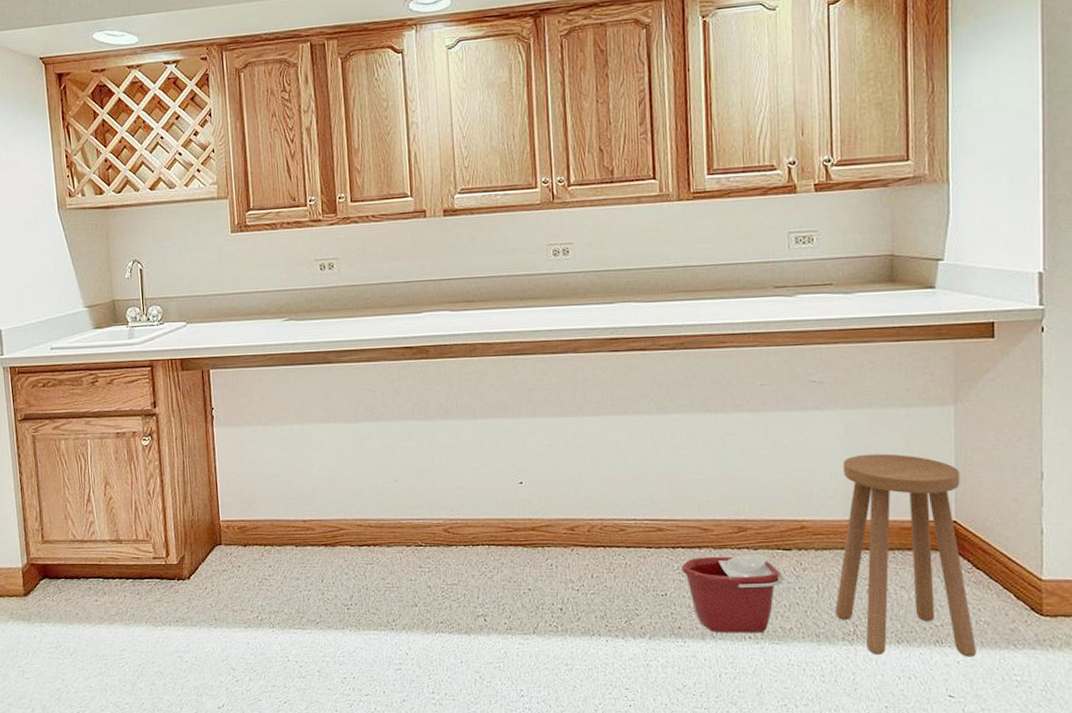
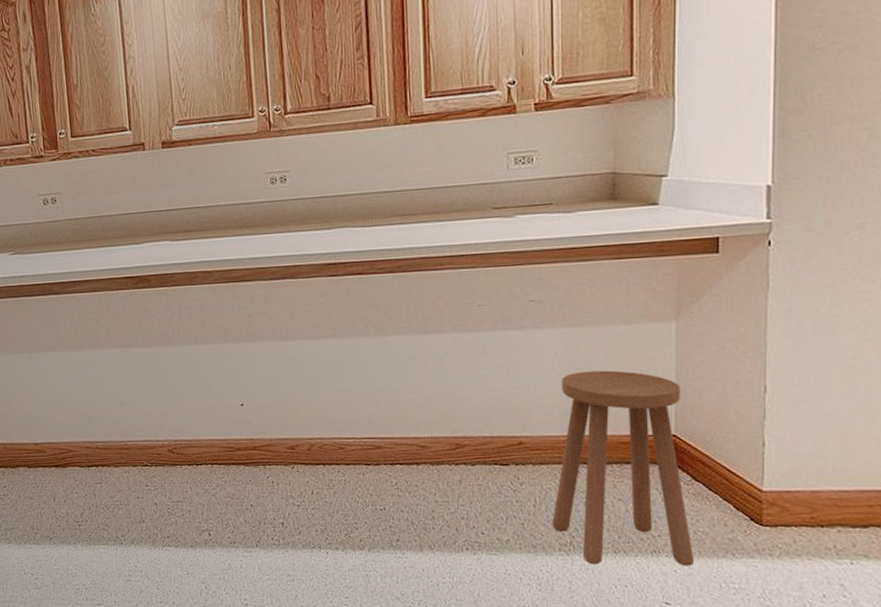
bucket: present [681,555,782,633] -> none [400,470,500,545]

